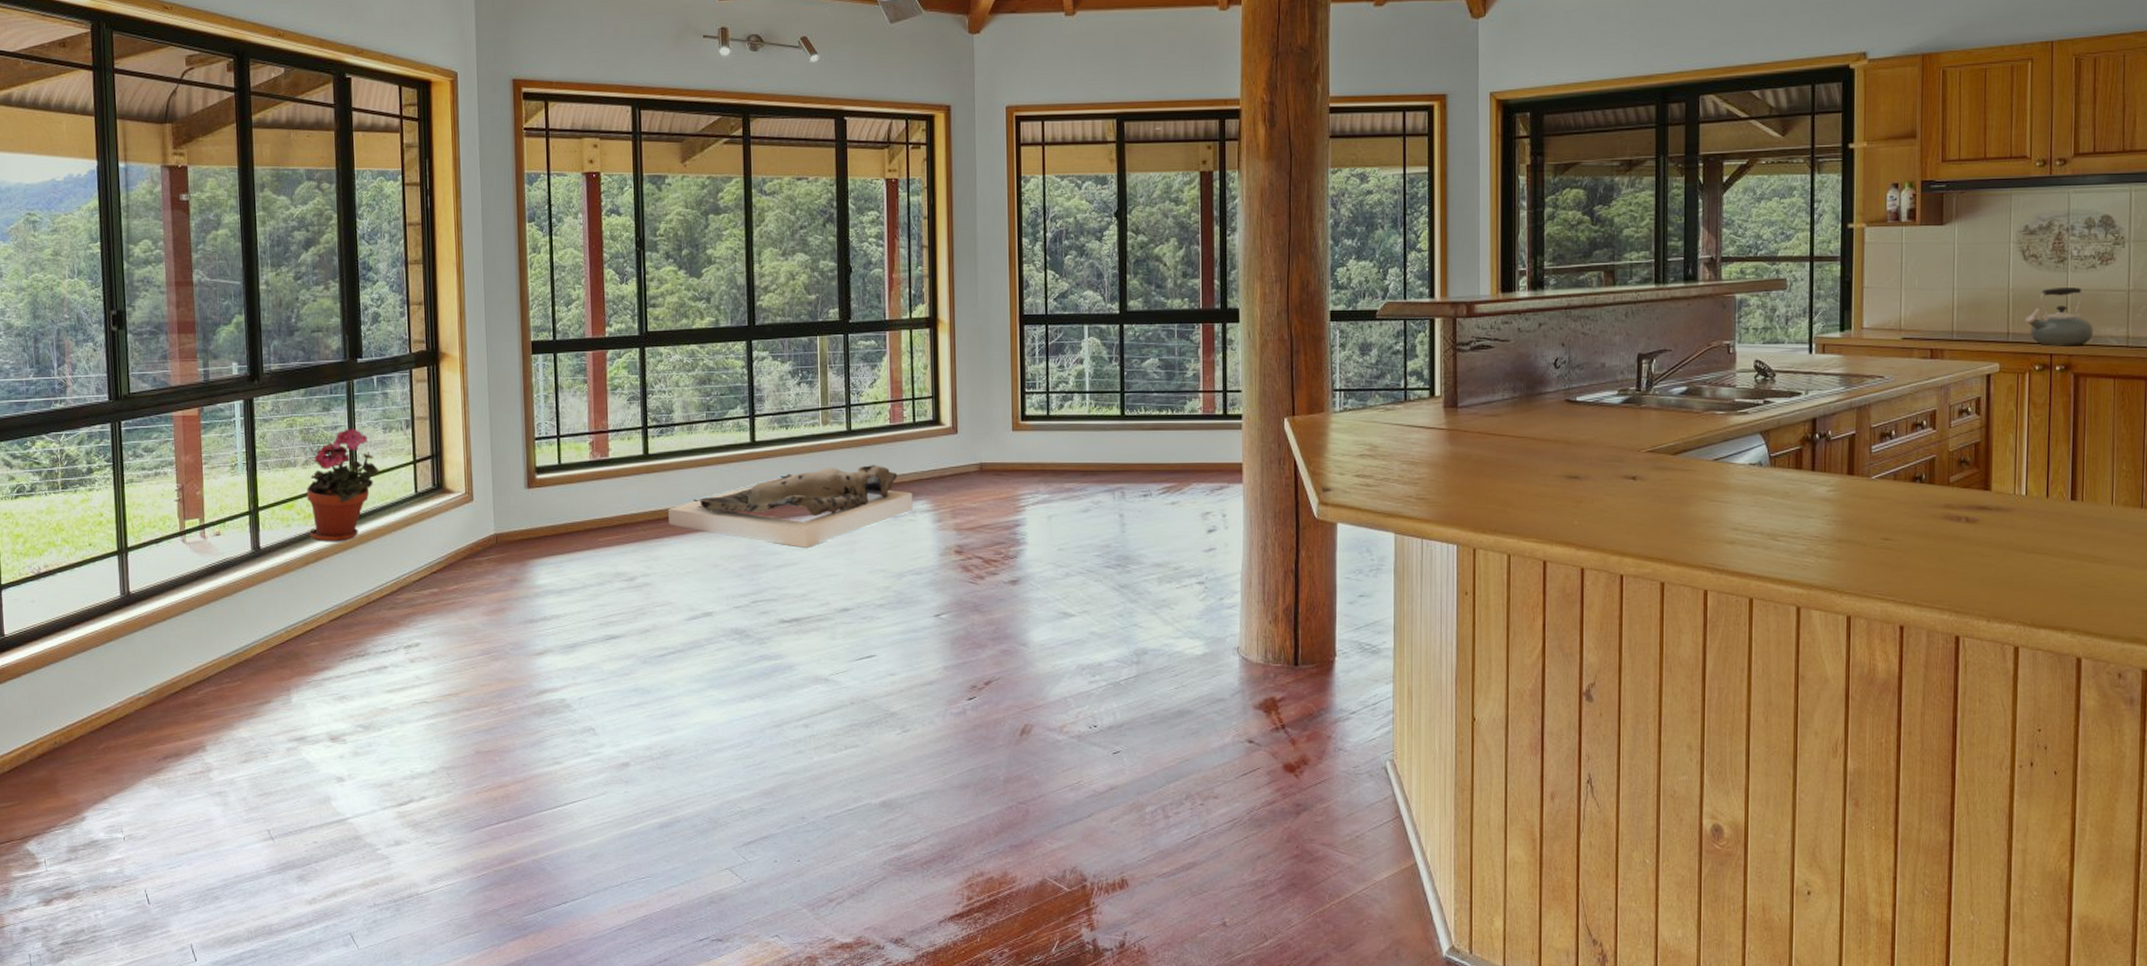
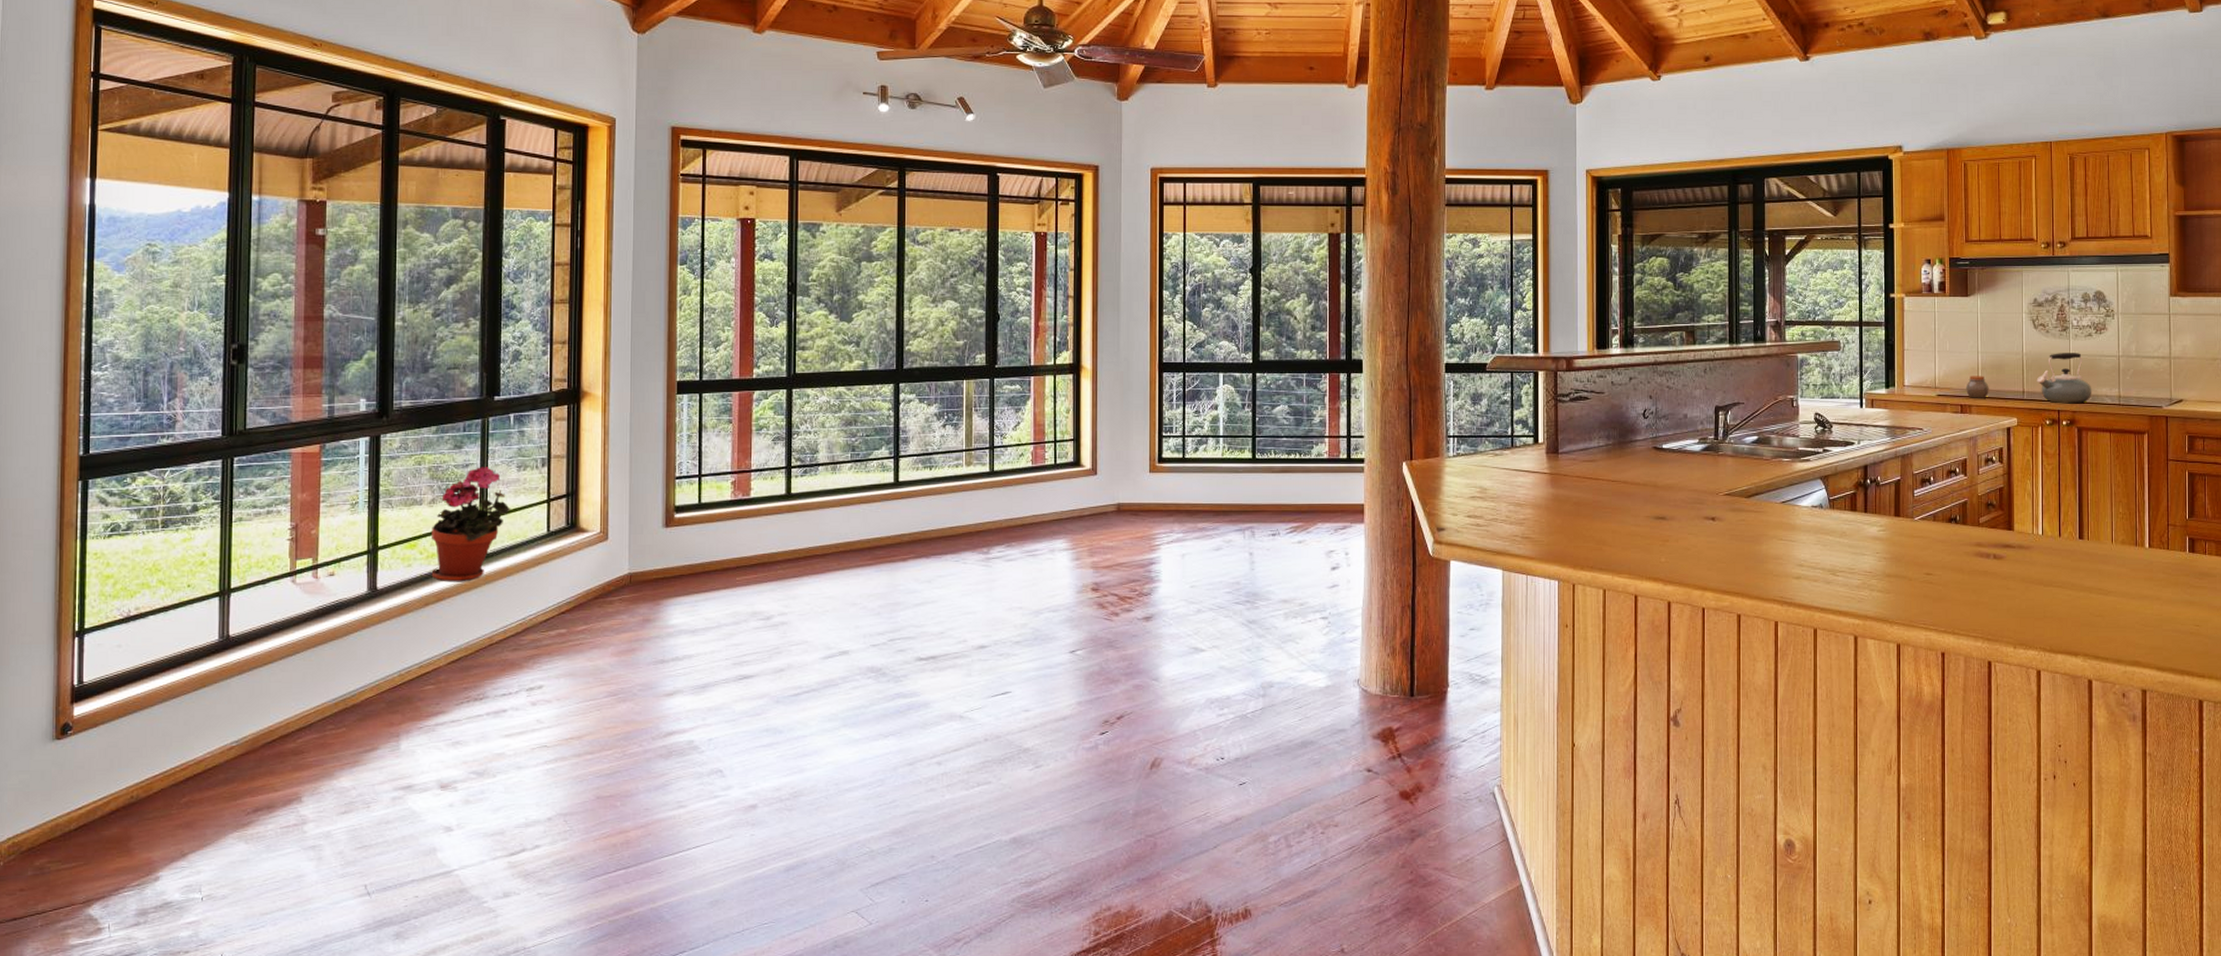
dog bed: present [668,465,913,548] -> none [809,505,1051,586]
jar: none [1936,315,1966,343] -> present [1965,376,1989,399]

